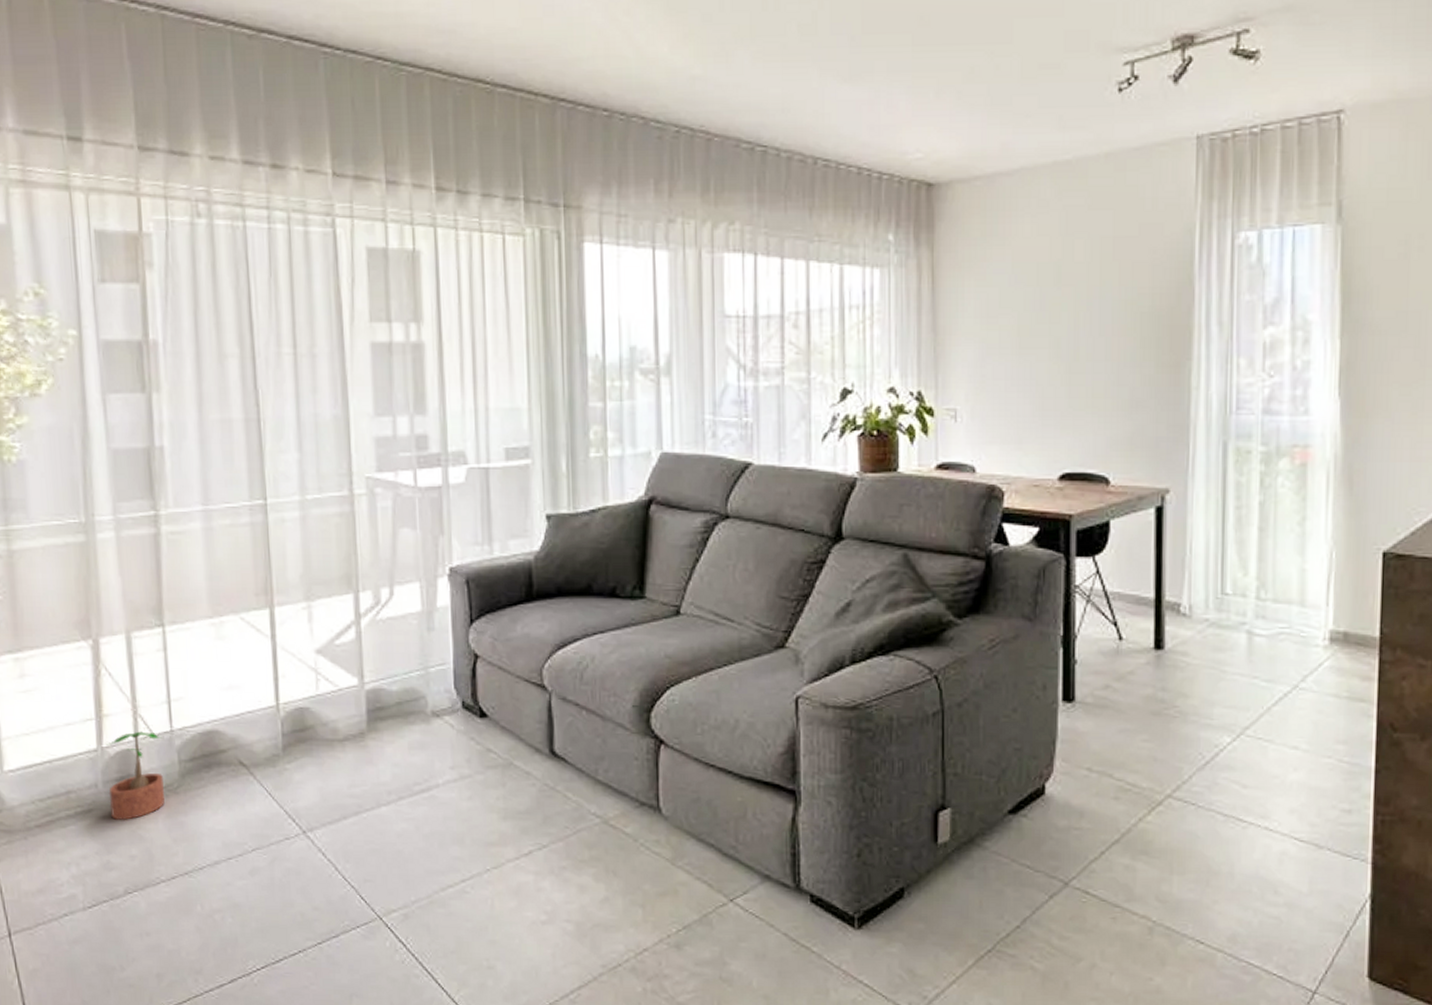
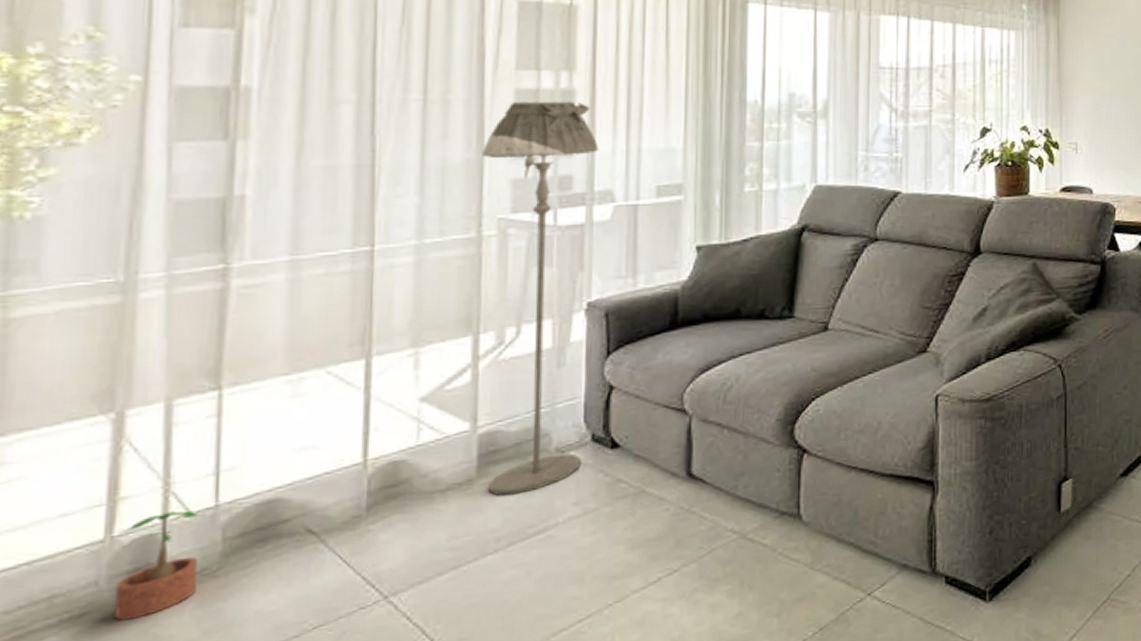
floor lamp: none [347,355,455,752] -> present [482,101,599,496]

